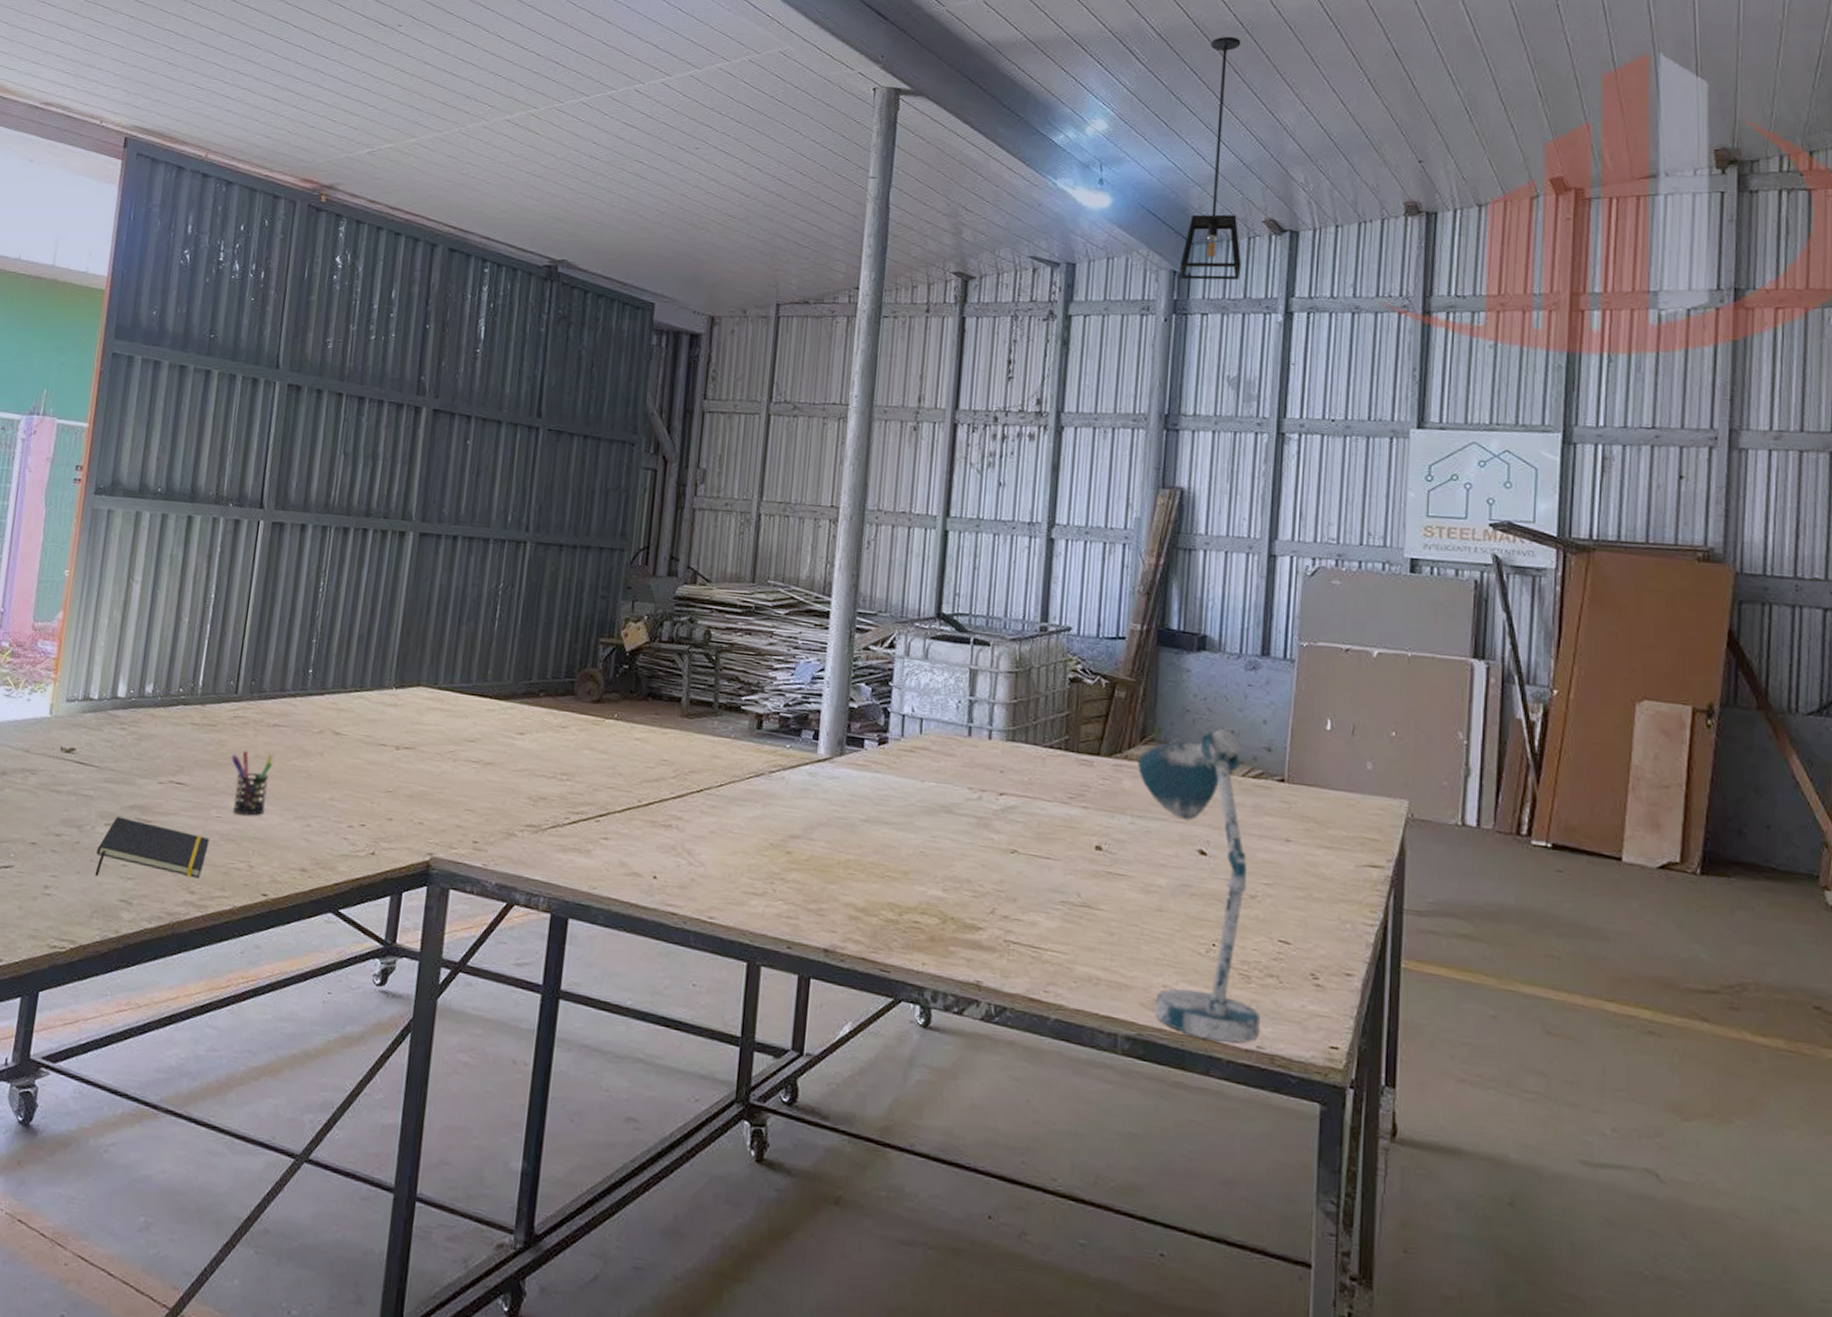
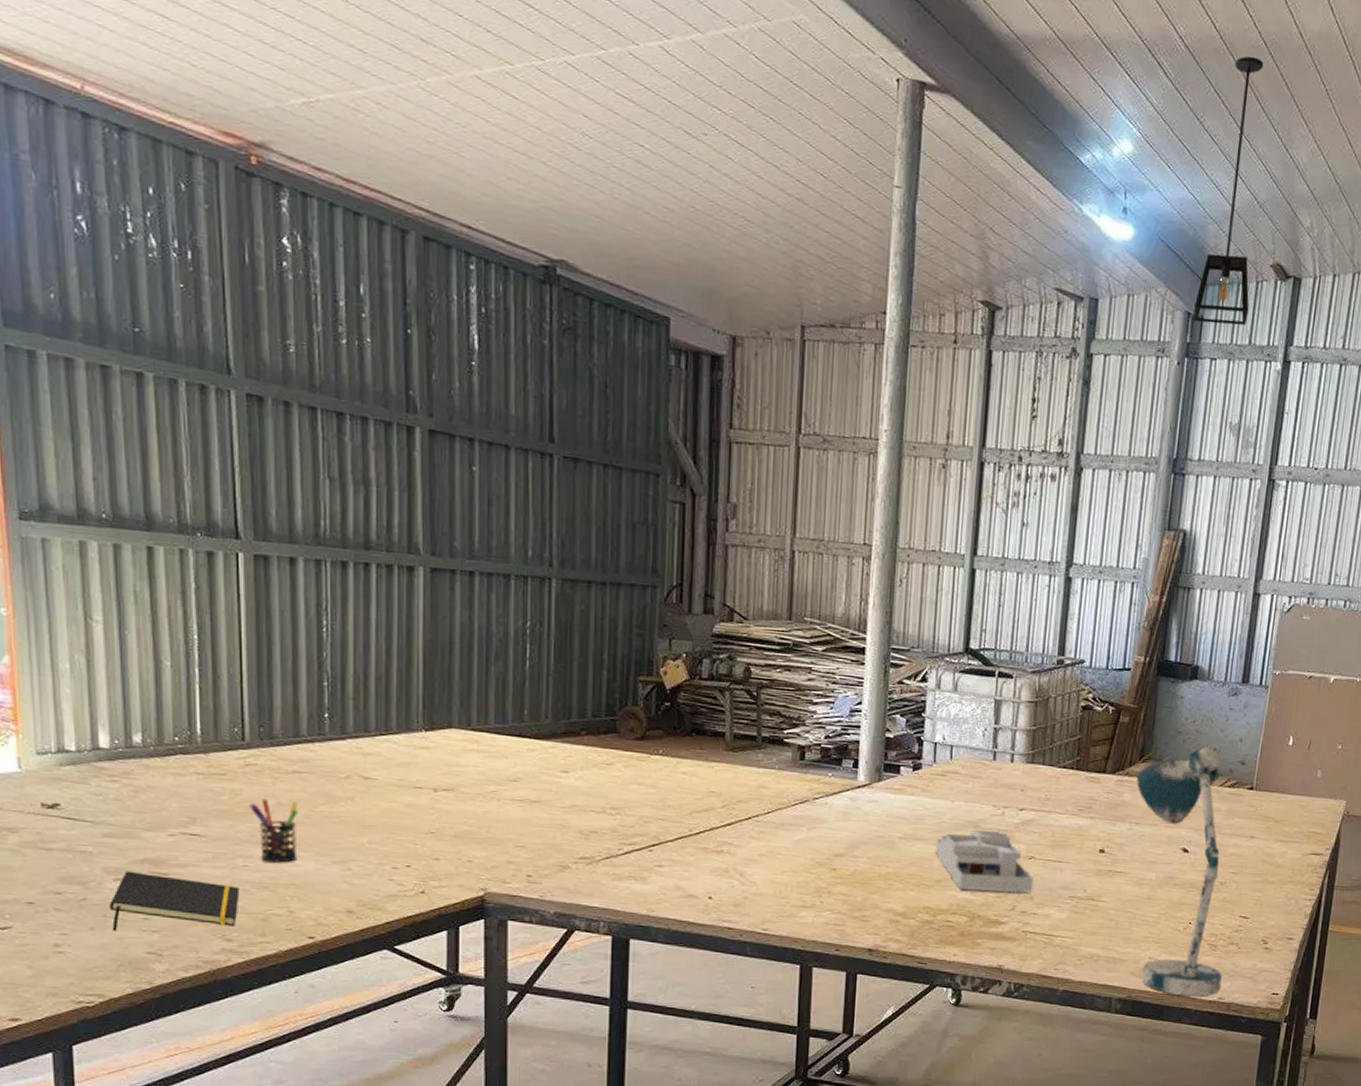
desk organizer: none [901,814,1017,894] -> present [935,829,1034,893]

